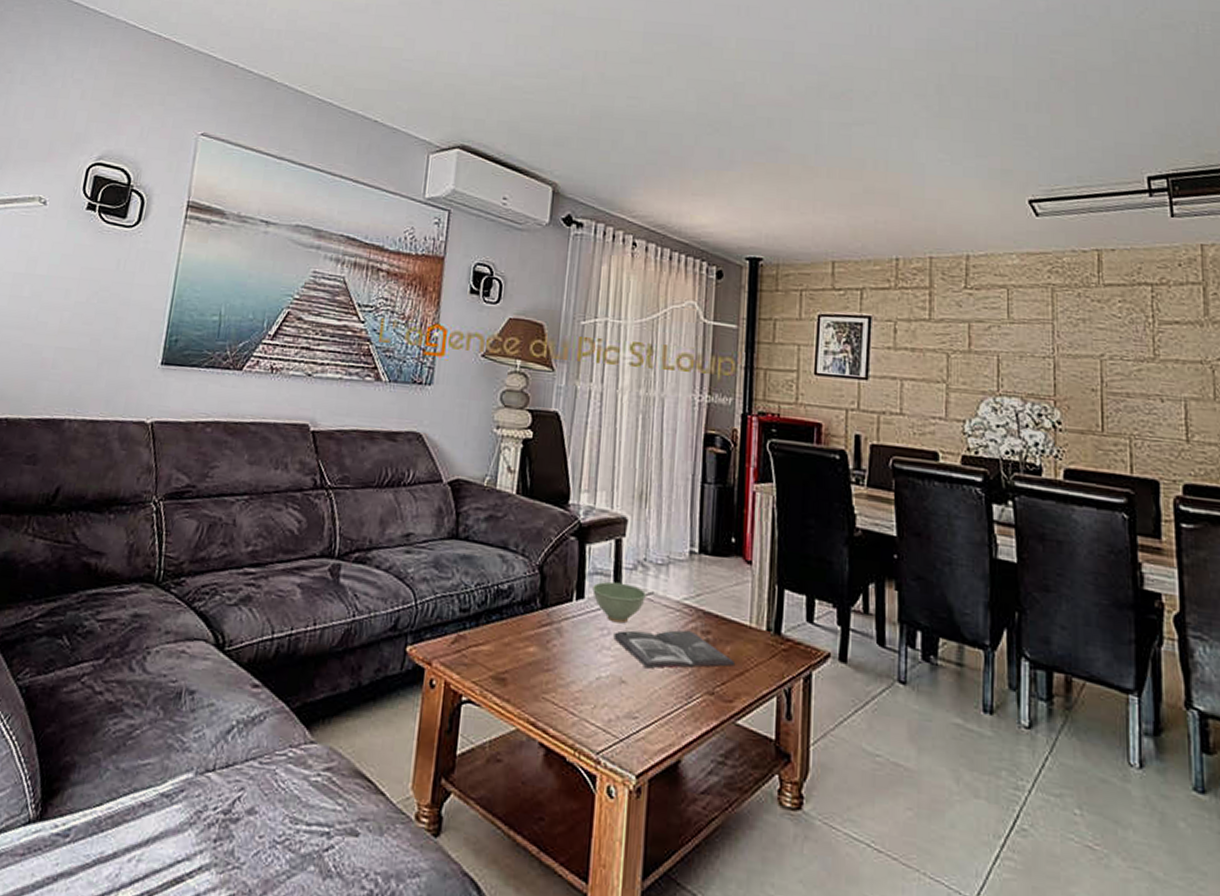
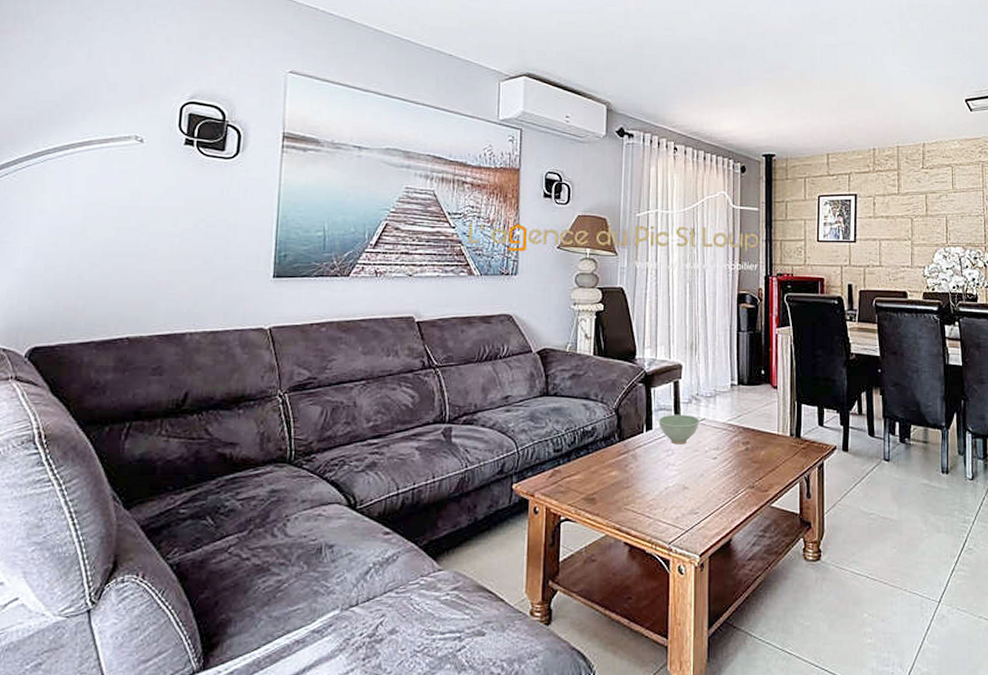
magazine: present [613,630,734,669] -> none [677,443,768,475]

